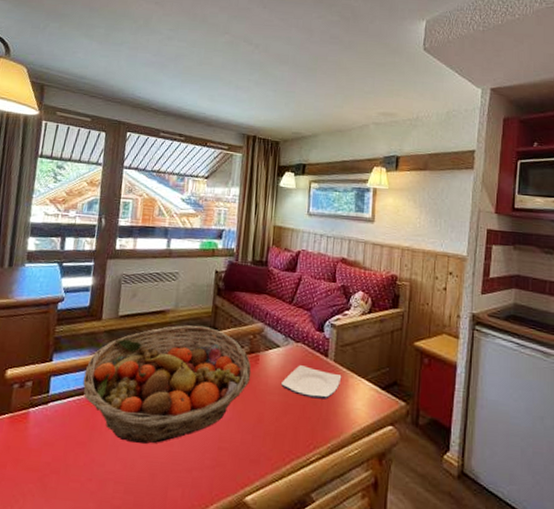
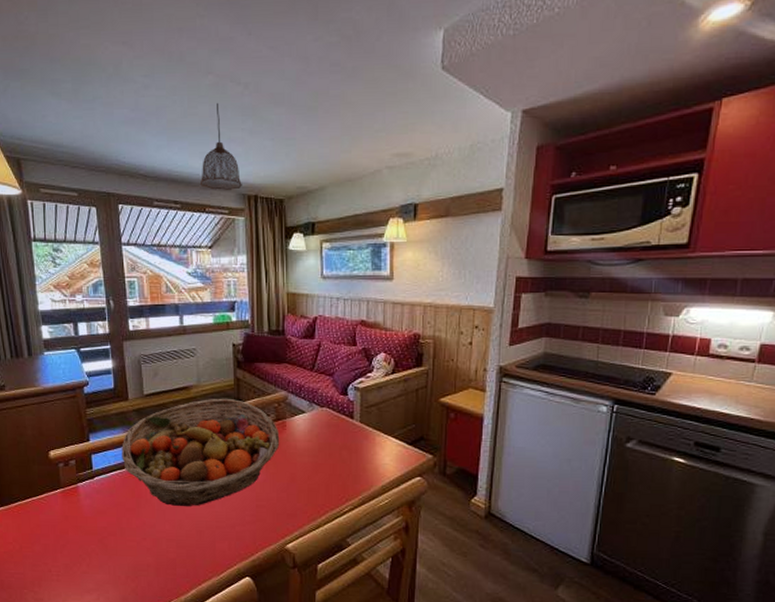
pendant lamp: none [204,57,243,130] -> present [199,103,242,190]
plate: present [281,365,342,400] -> none [310,428,369,458]

